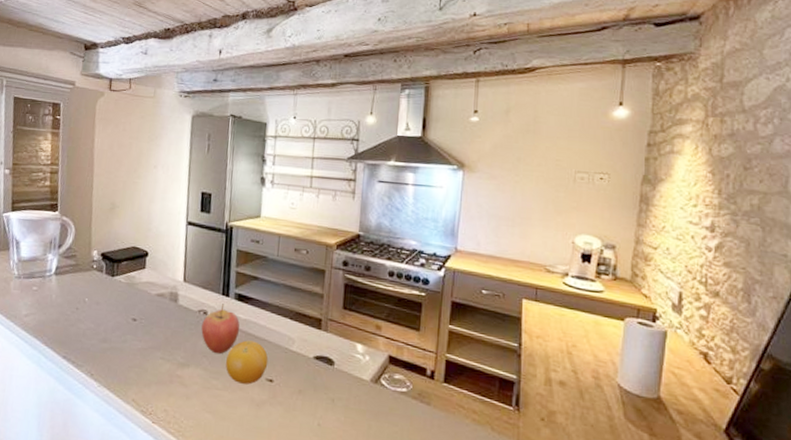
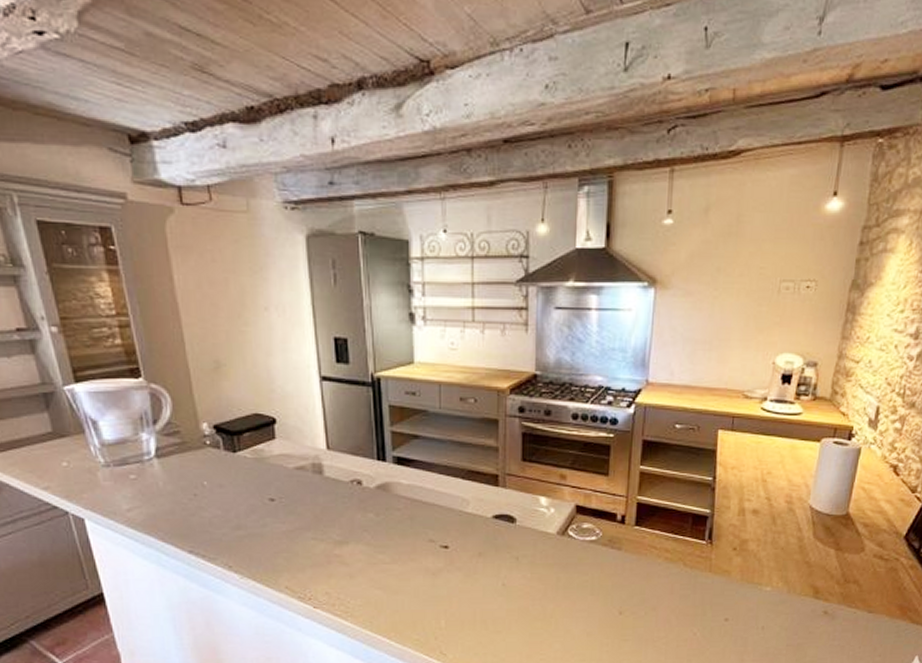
fruit: present [201,304,240,355] -> none [357,470,404,527]
fruit: present [226,340,269,385] -> none [392,507,441,554]

